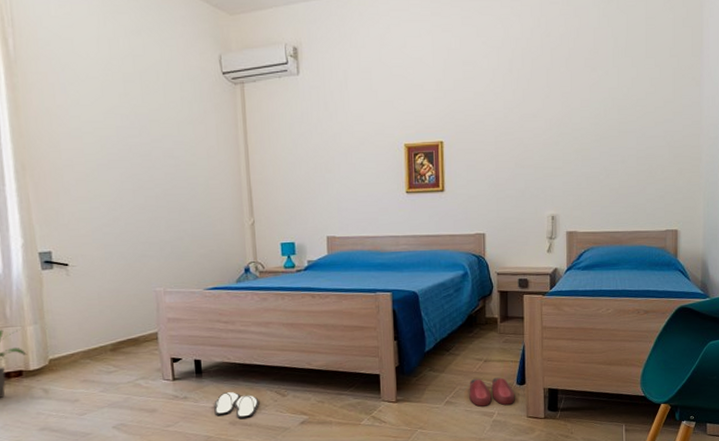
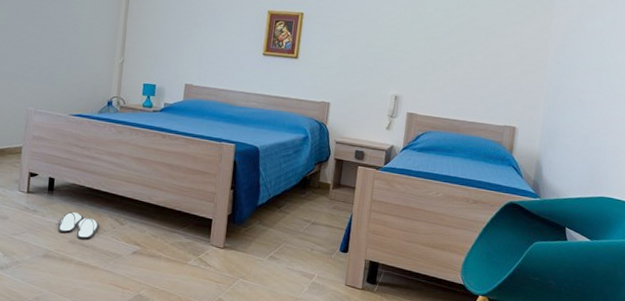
slippers: present [469,377,515,407] -> none [292,239,337,270]

